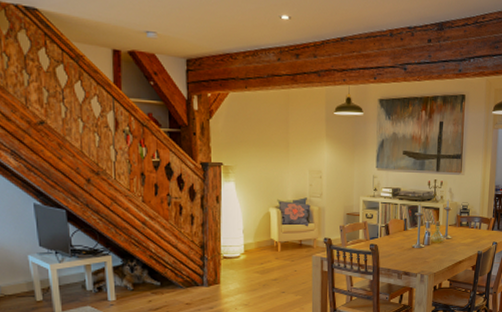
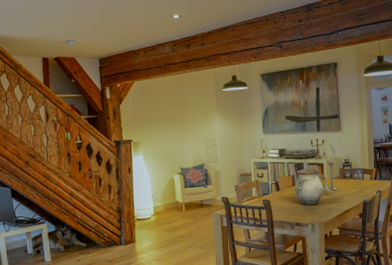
vase: none [406,213,437,254] -> present [294,169,324,206]

